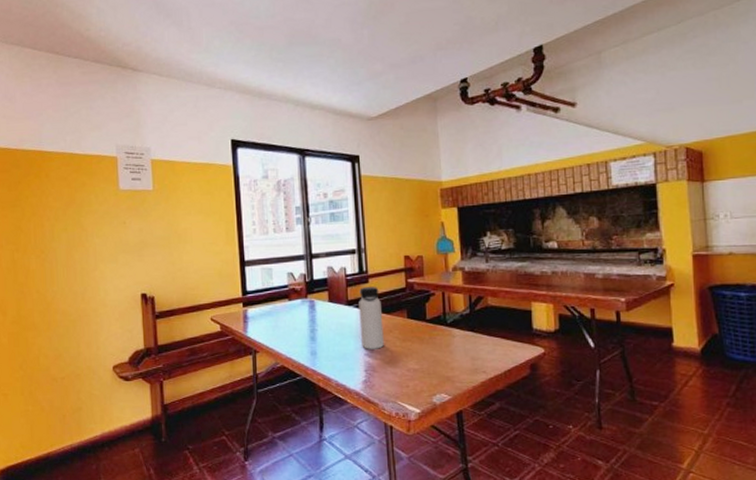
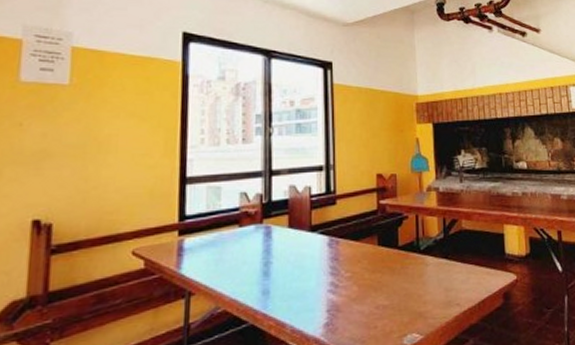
water bottle: present [359,287,384,349] -> none [323,209,351,285]

